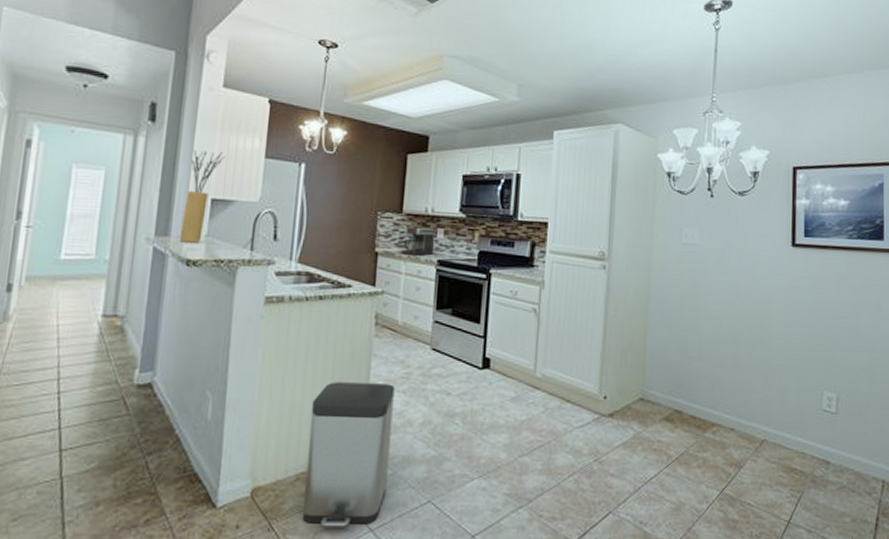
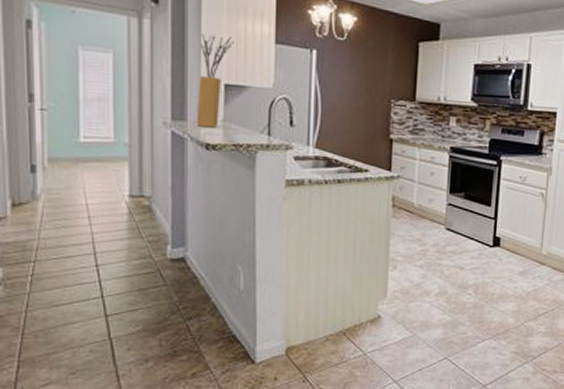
pedal bin: present [302,382,395,527] -> none [333,257,412,379]
coffee maker: present [401,226,435,256] -> none [415,114,447,143]

